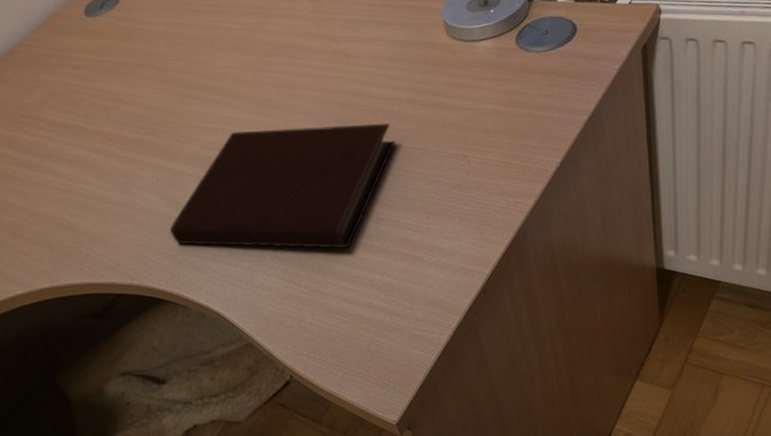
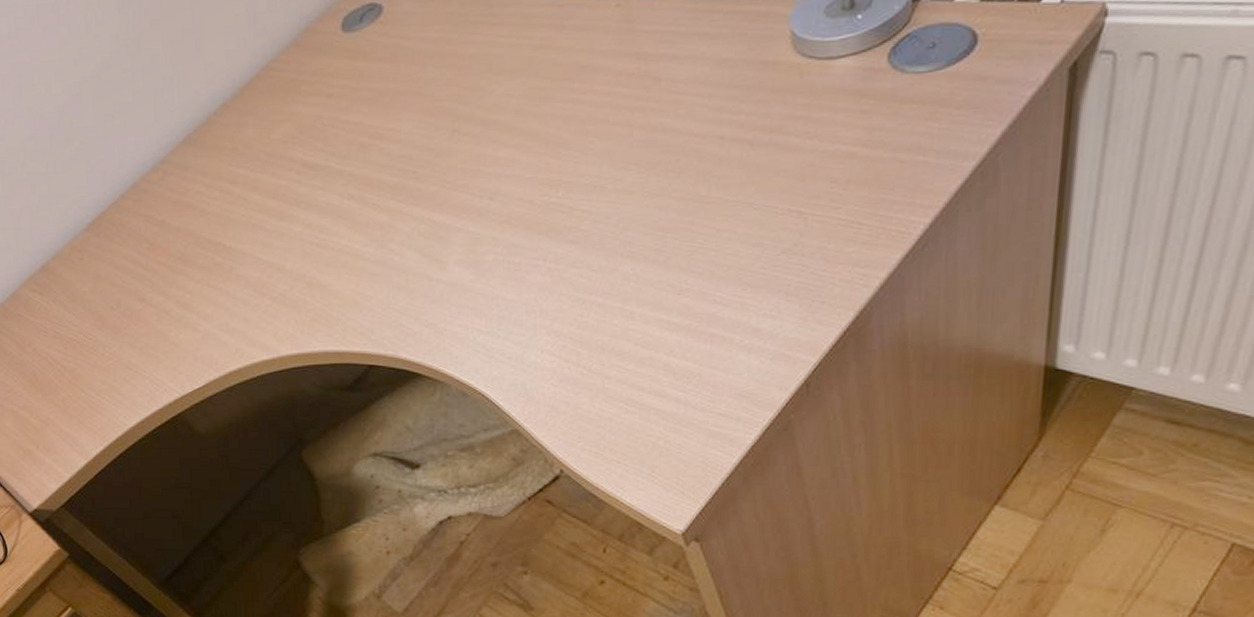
notebook: present [169,124,396,249] -> none [430,169,713,325]

